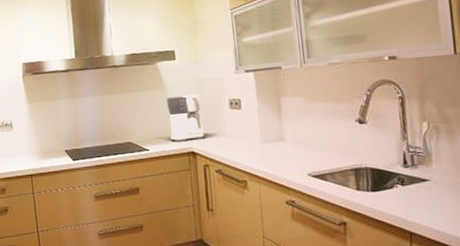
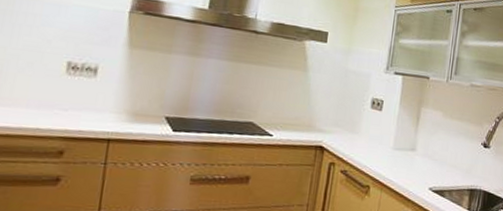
coffee maker: present [166,94,204,142] -> none [300,81,343,134]

